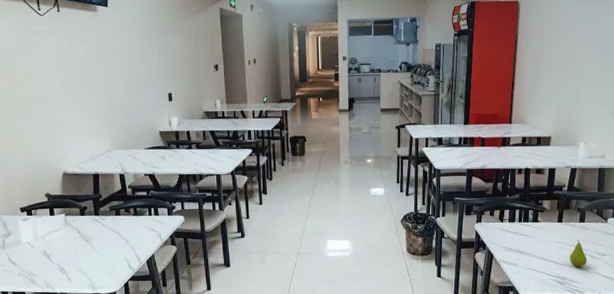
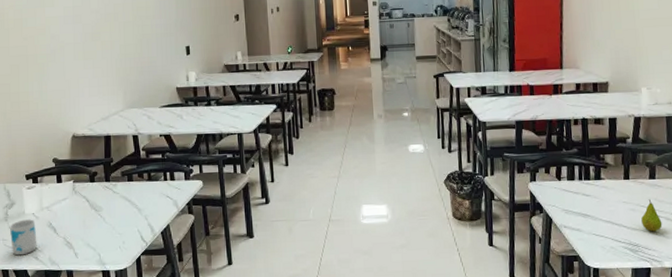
mug: none [8,247,34,279] -> present [10,219,37,256]

